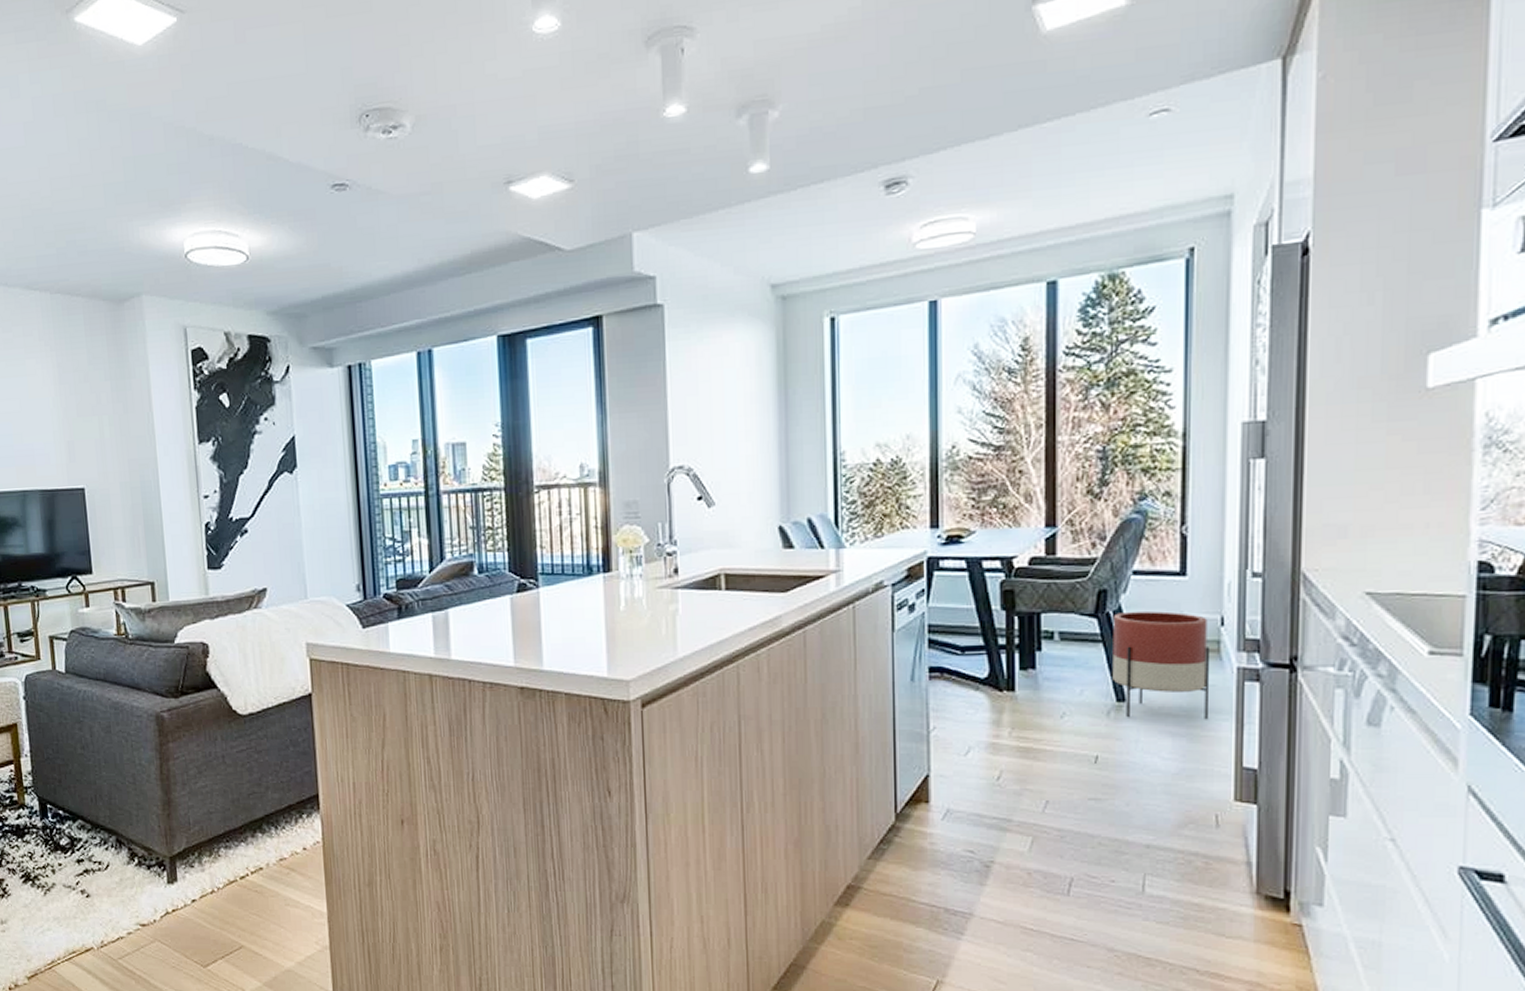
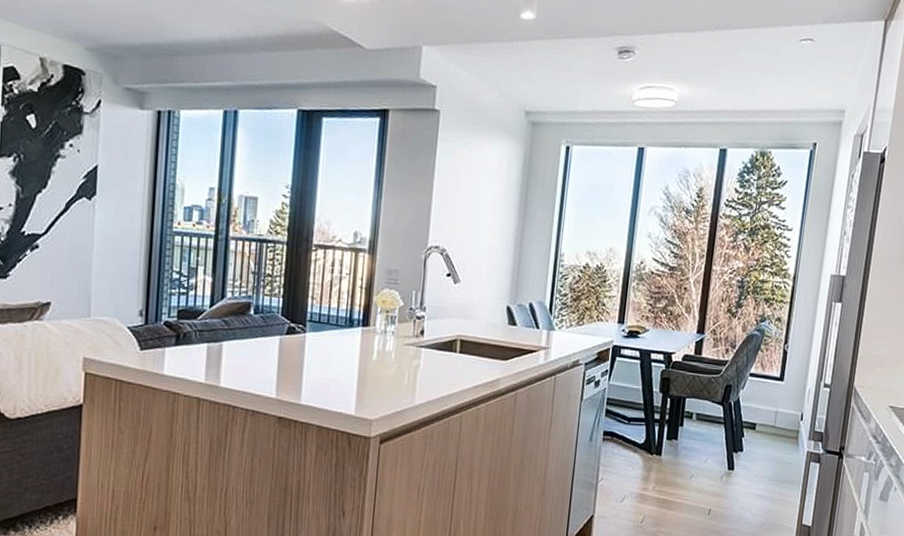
planter: present [1112,611,1211,720] -> none [727,403,793,488]

